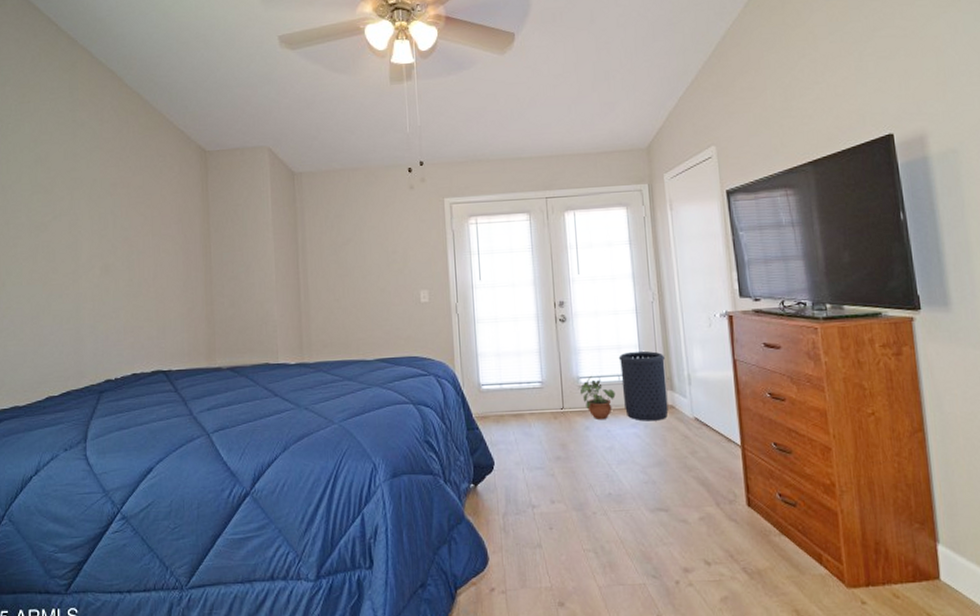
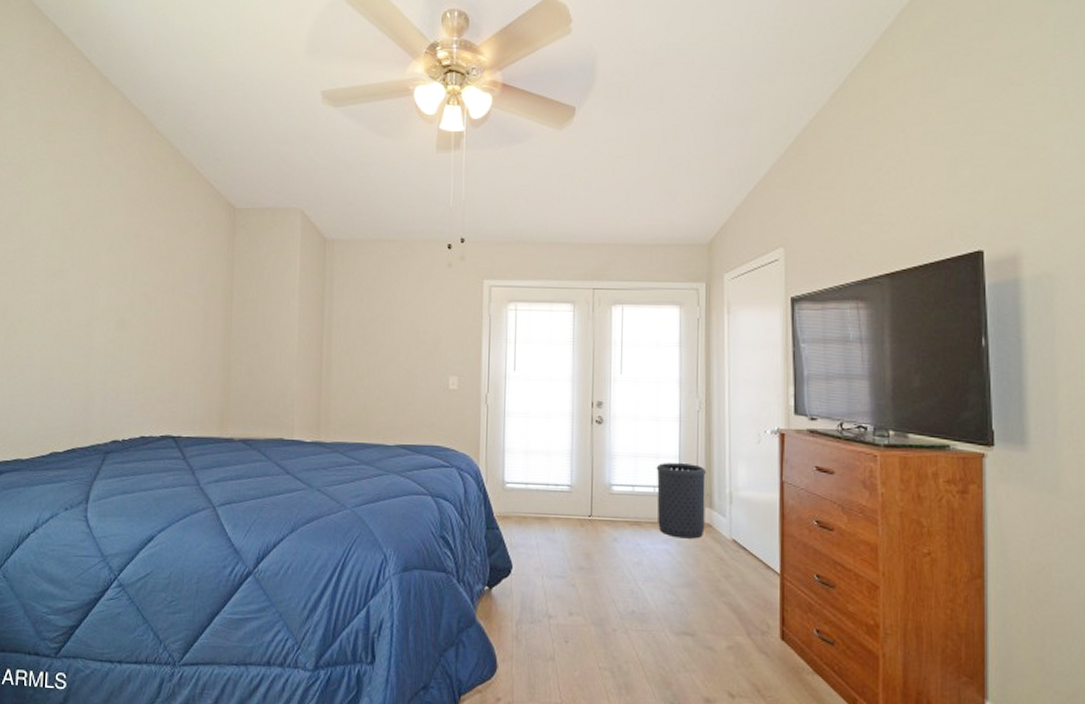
potted plant: present [579,375,616,419] -> none [610,483,649,532]

